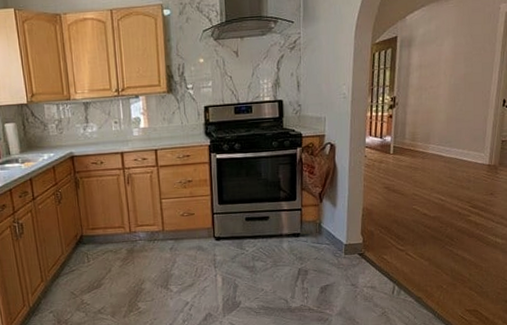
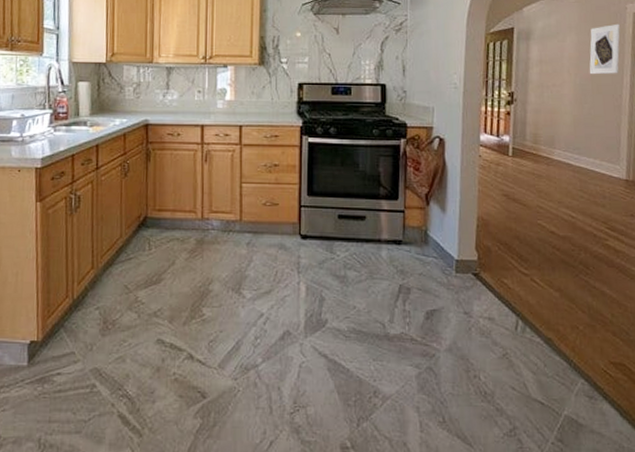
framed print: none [463,24,493,75] -> present [589,23,620,75]

